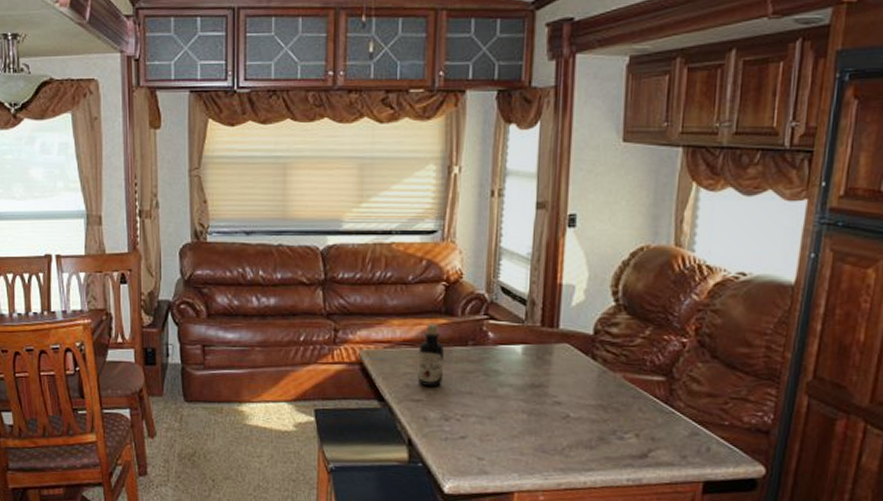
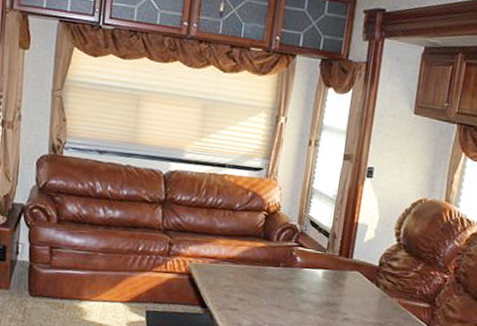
bottle: present [417,324,445,386] -> none [236,246,260,299]

